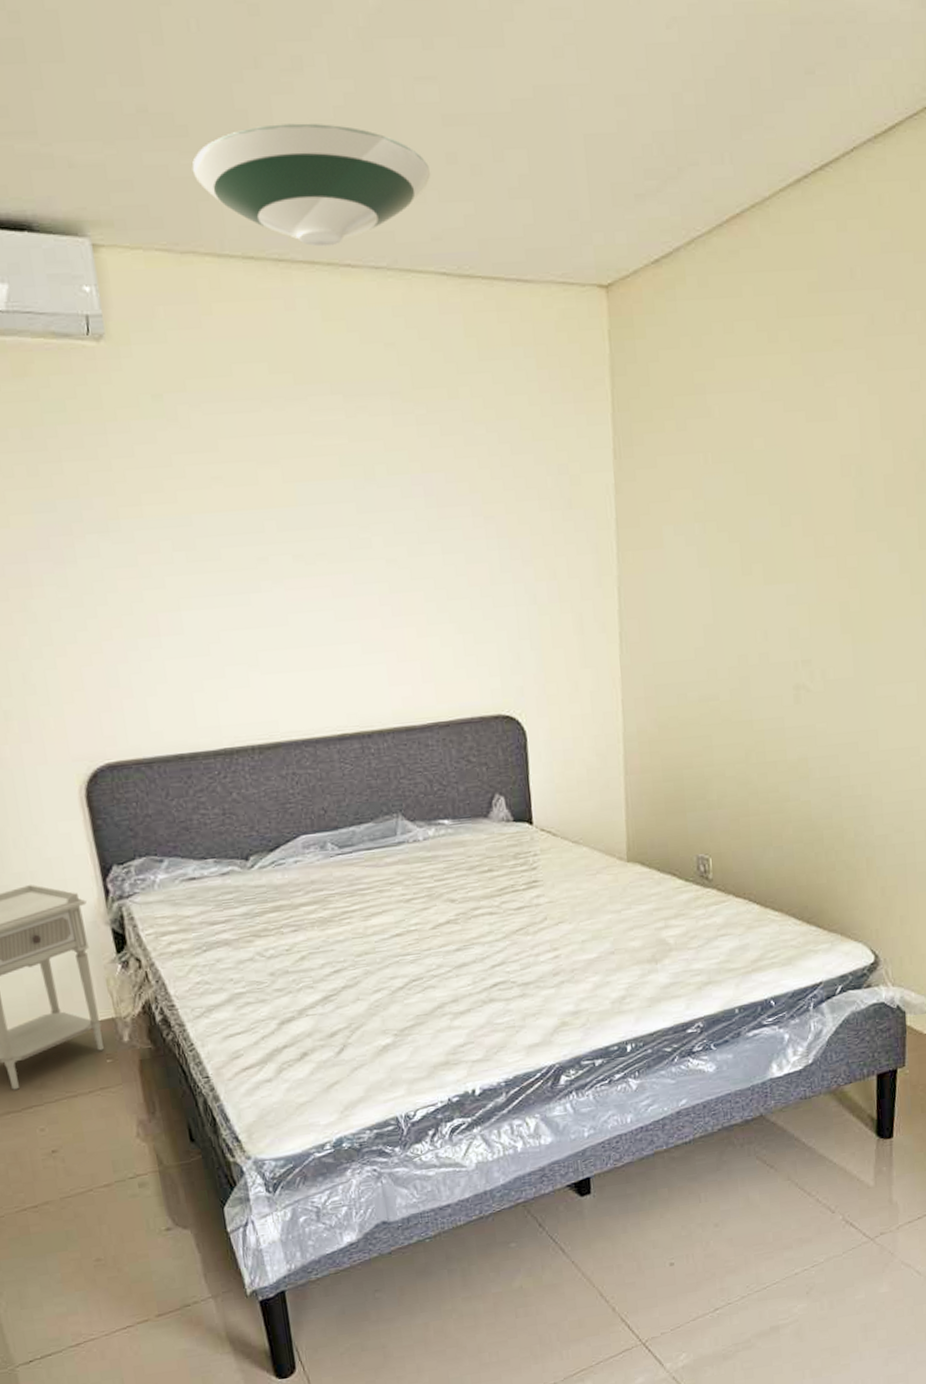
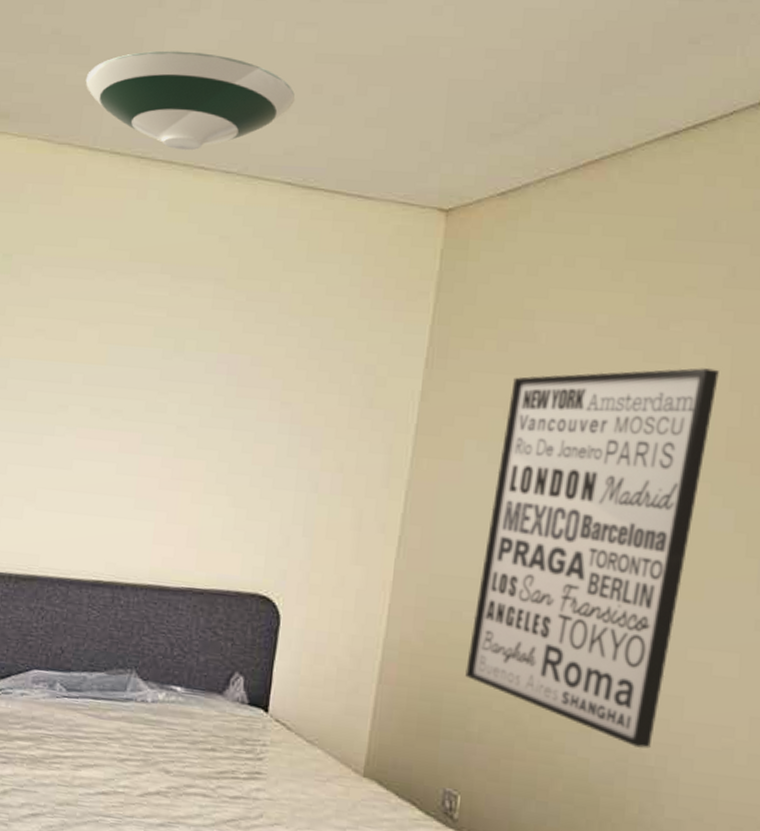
wall art: none [696,420,872,782] -> present [465,368,719,749]

